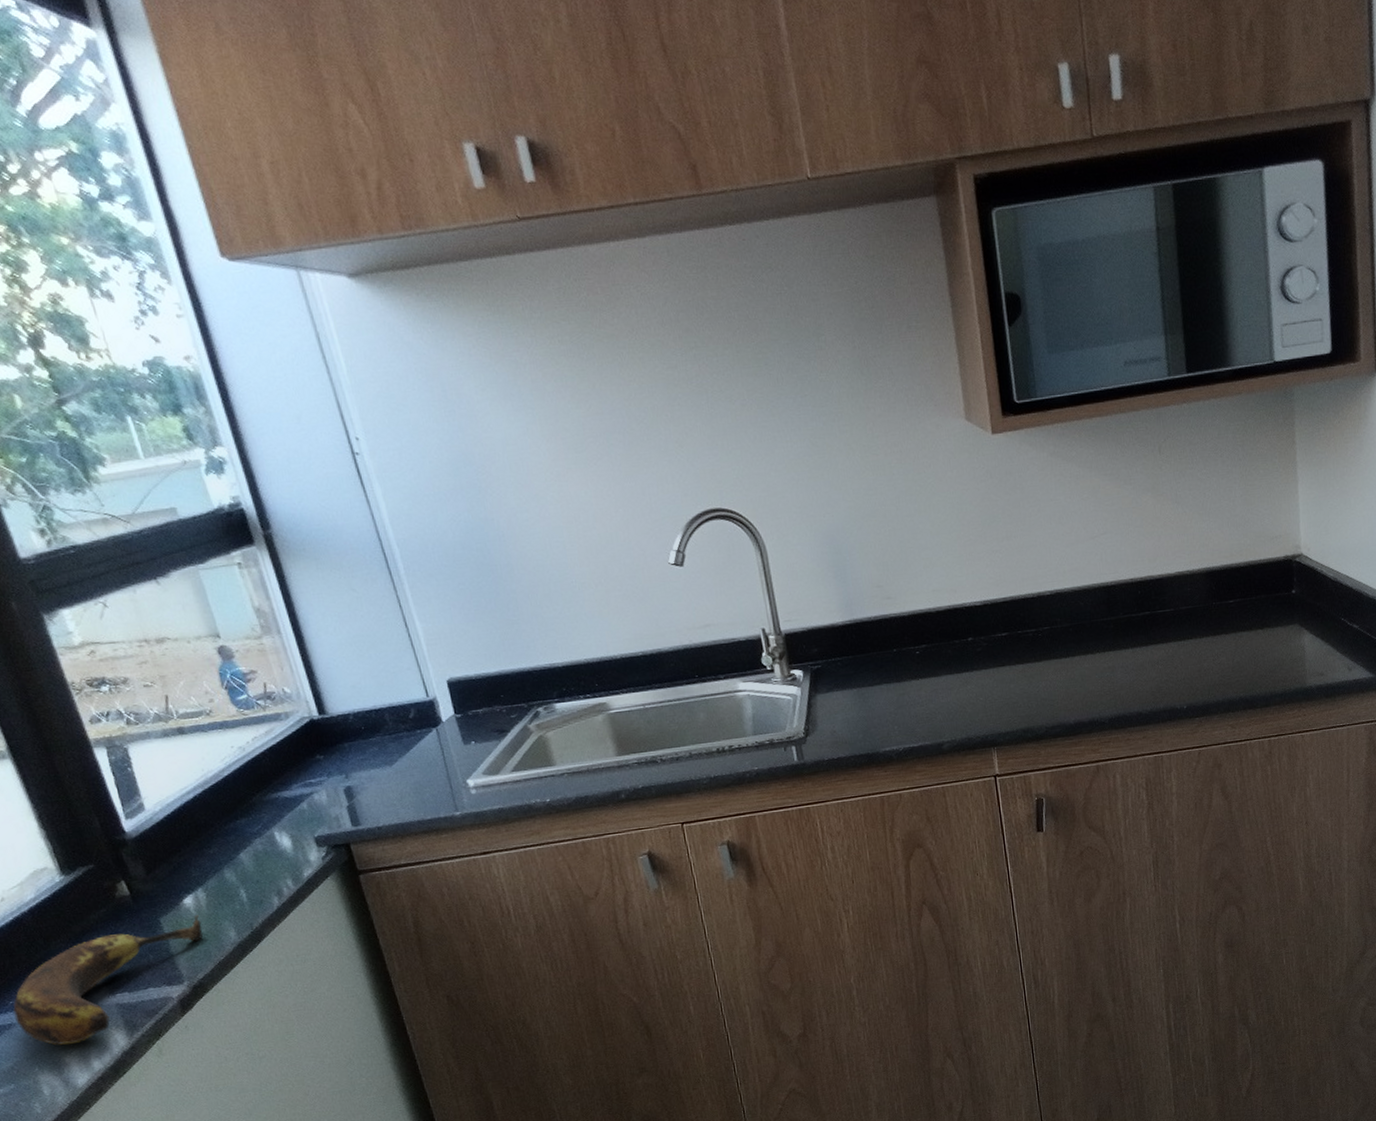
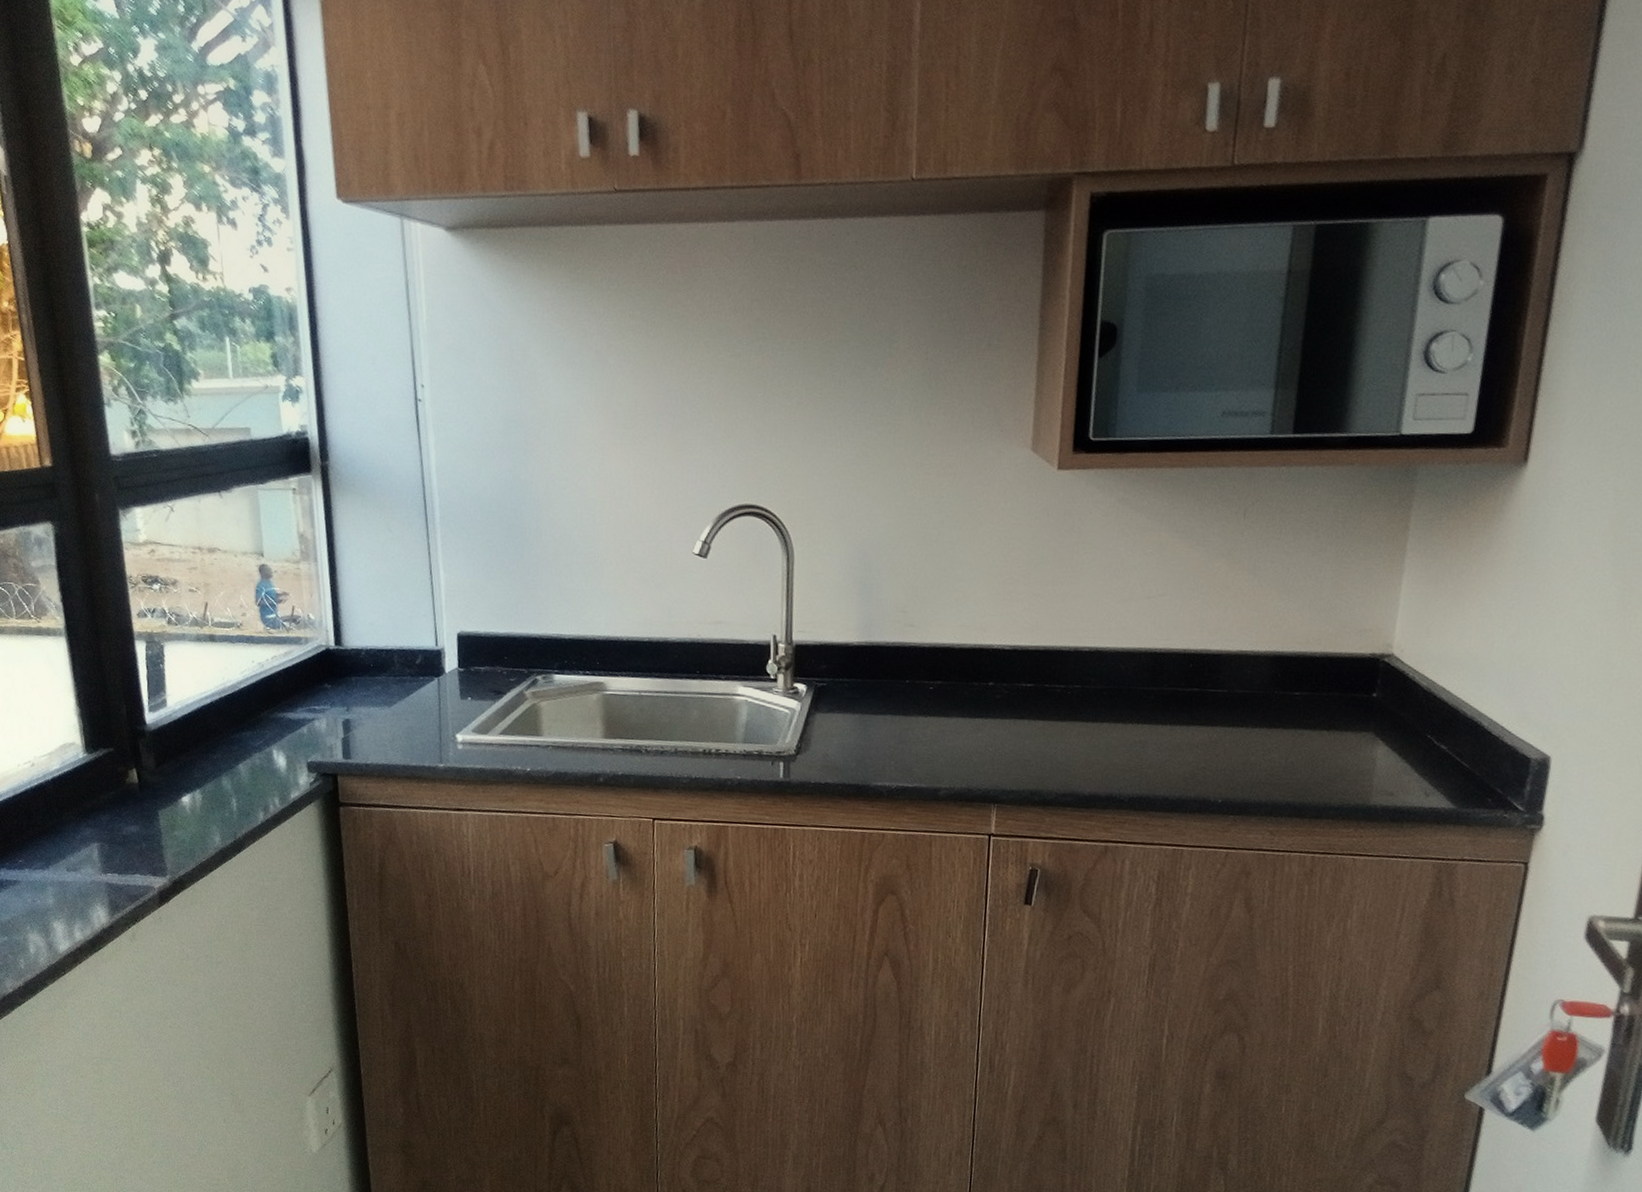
banana: present [13,914,204,1046] -> none [21,813,193,911]

